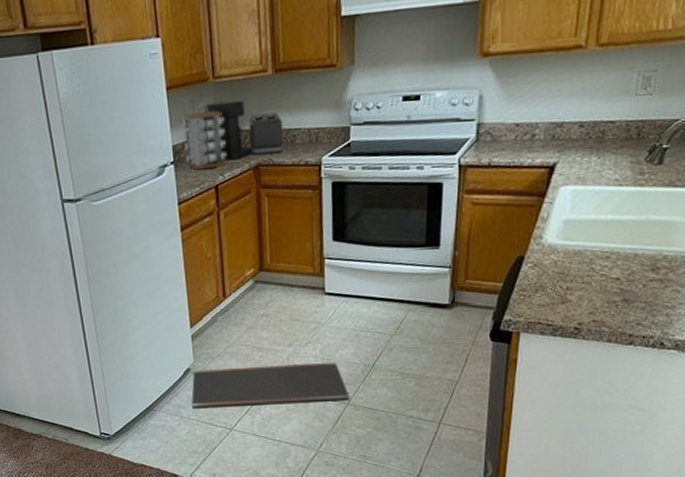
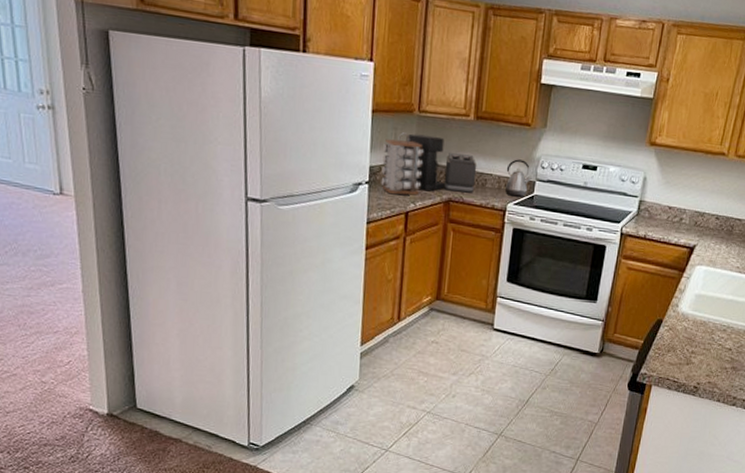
door mat: present [192,361,350,409] -> none [351,388,503,432]
kettle: none [315,105,347,148] -> present [503,159,533,197]

